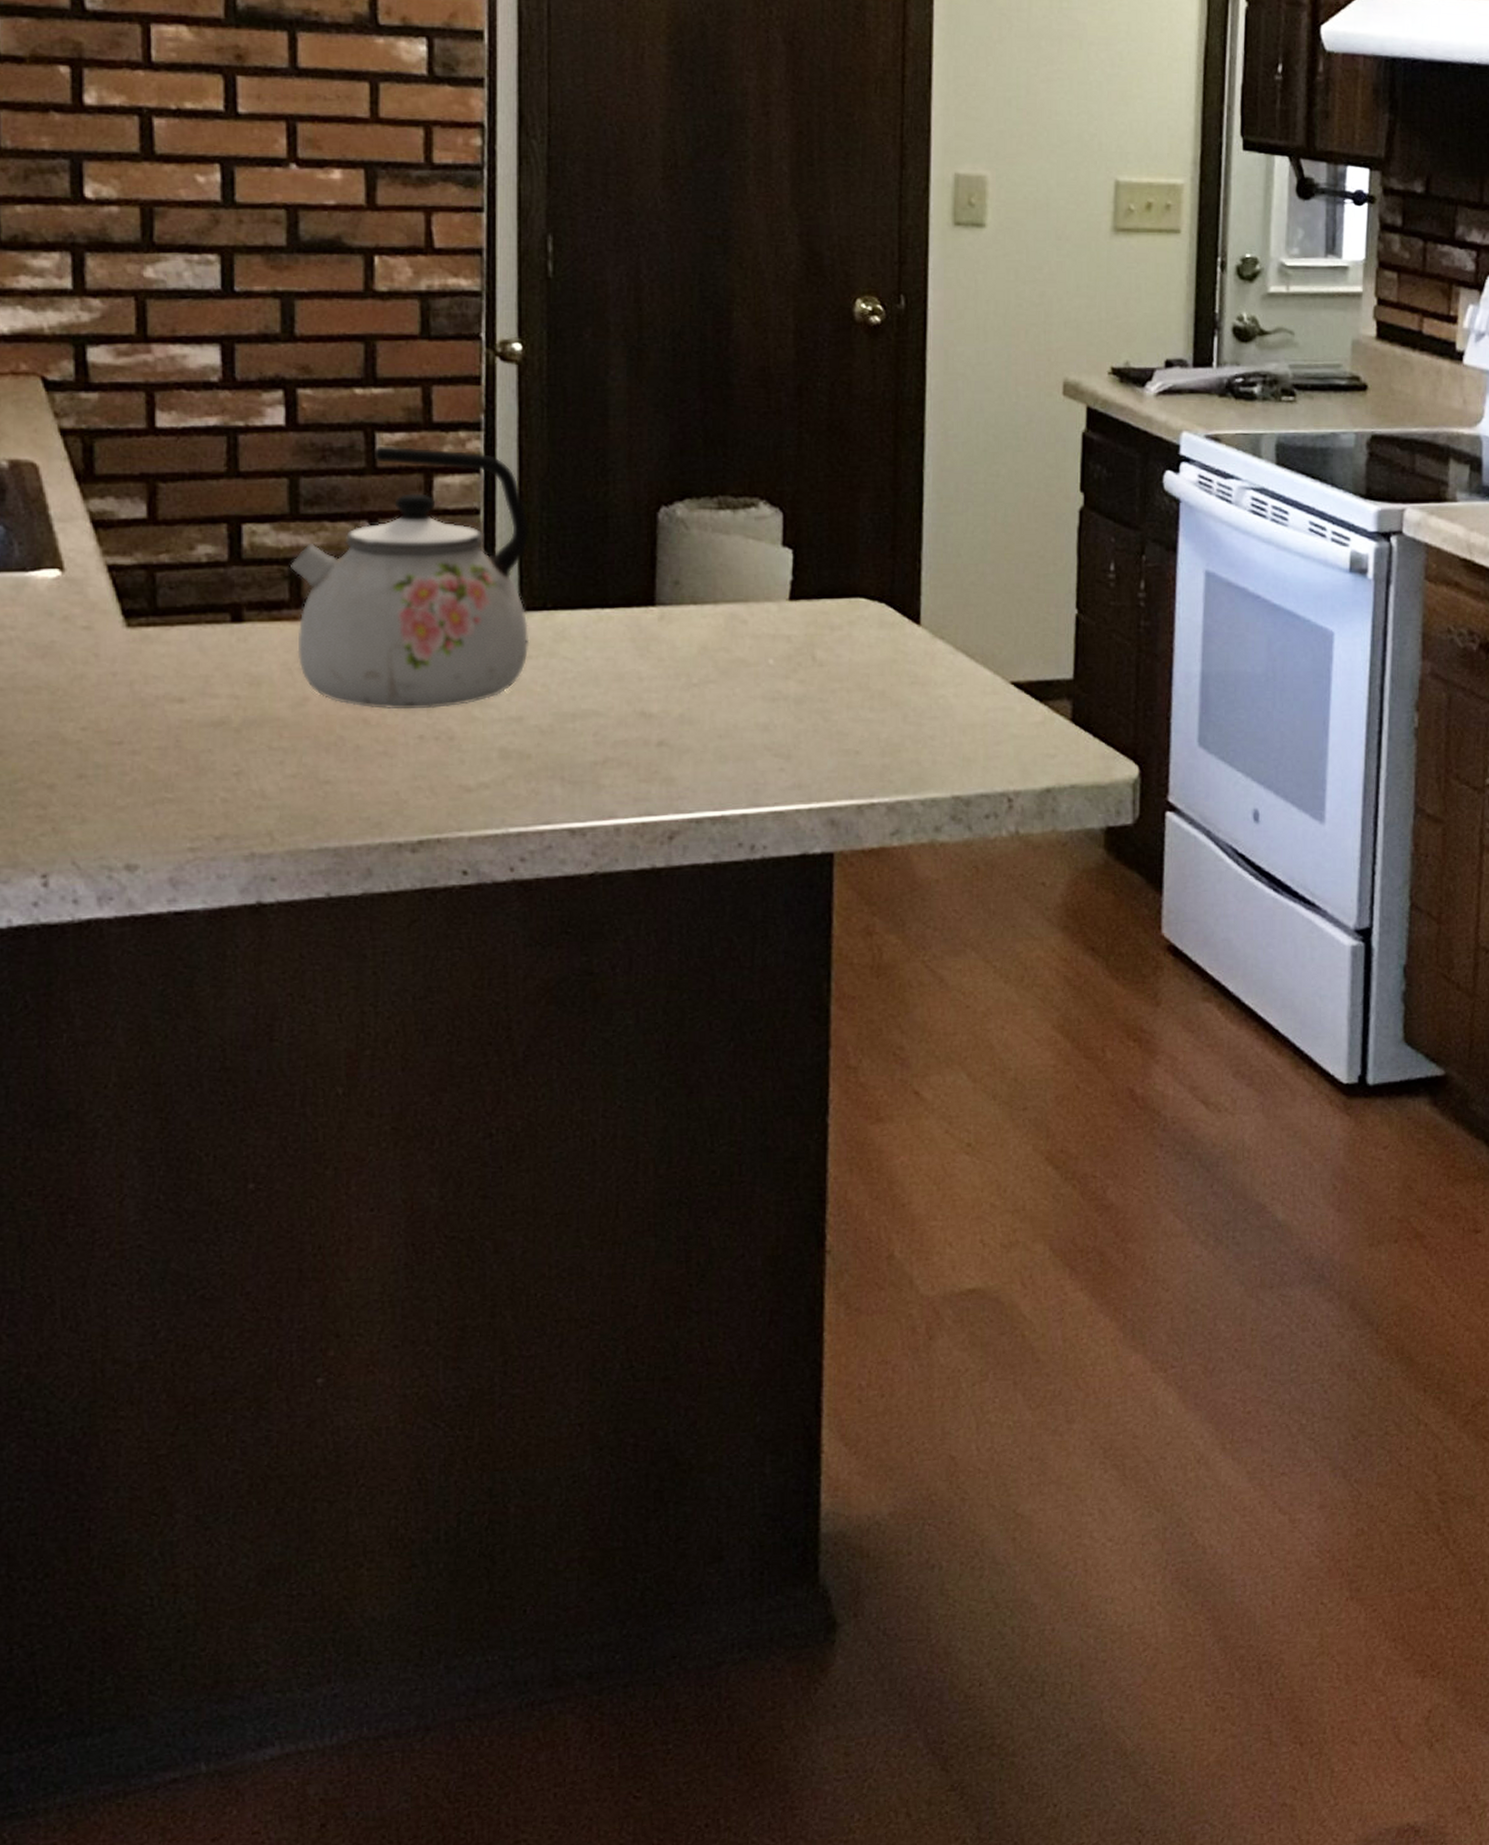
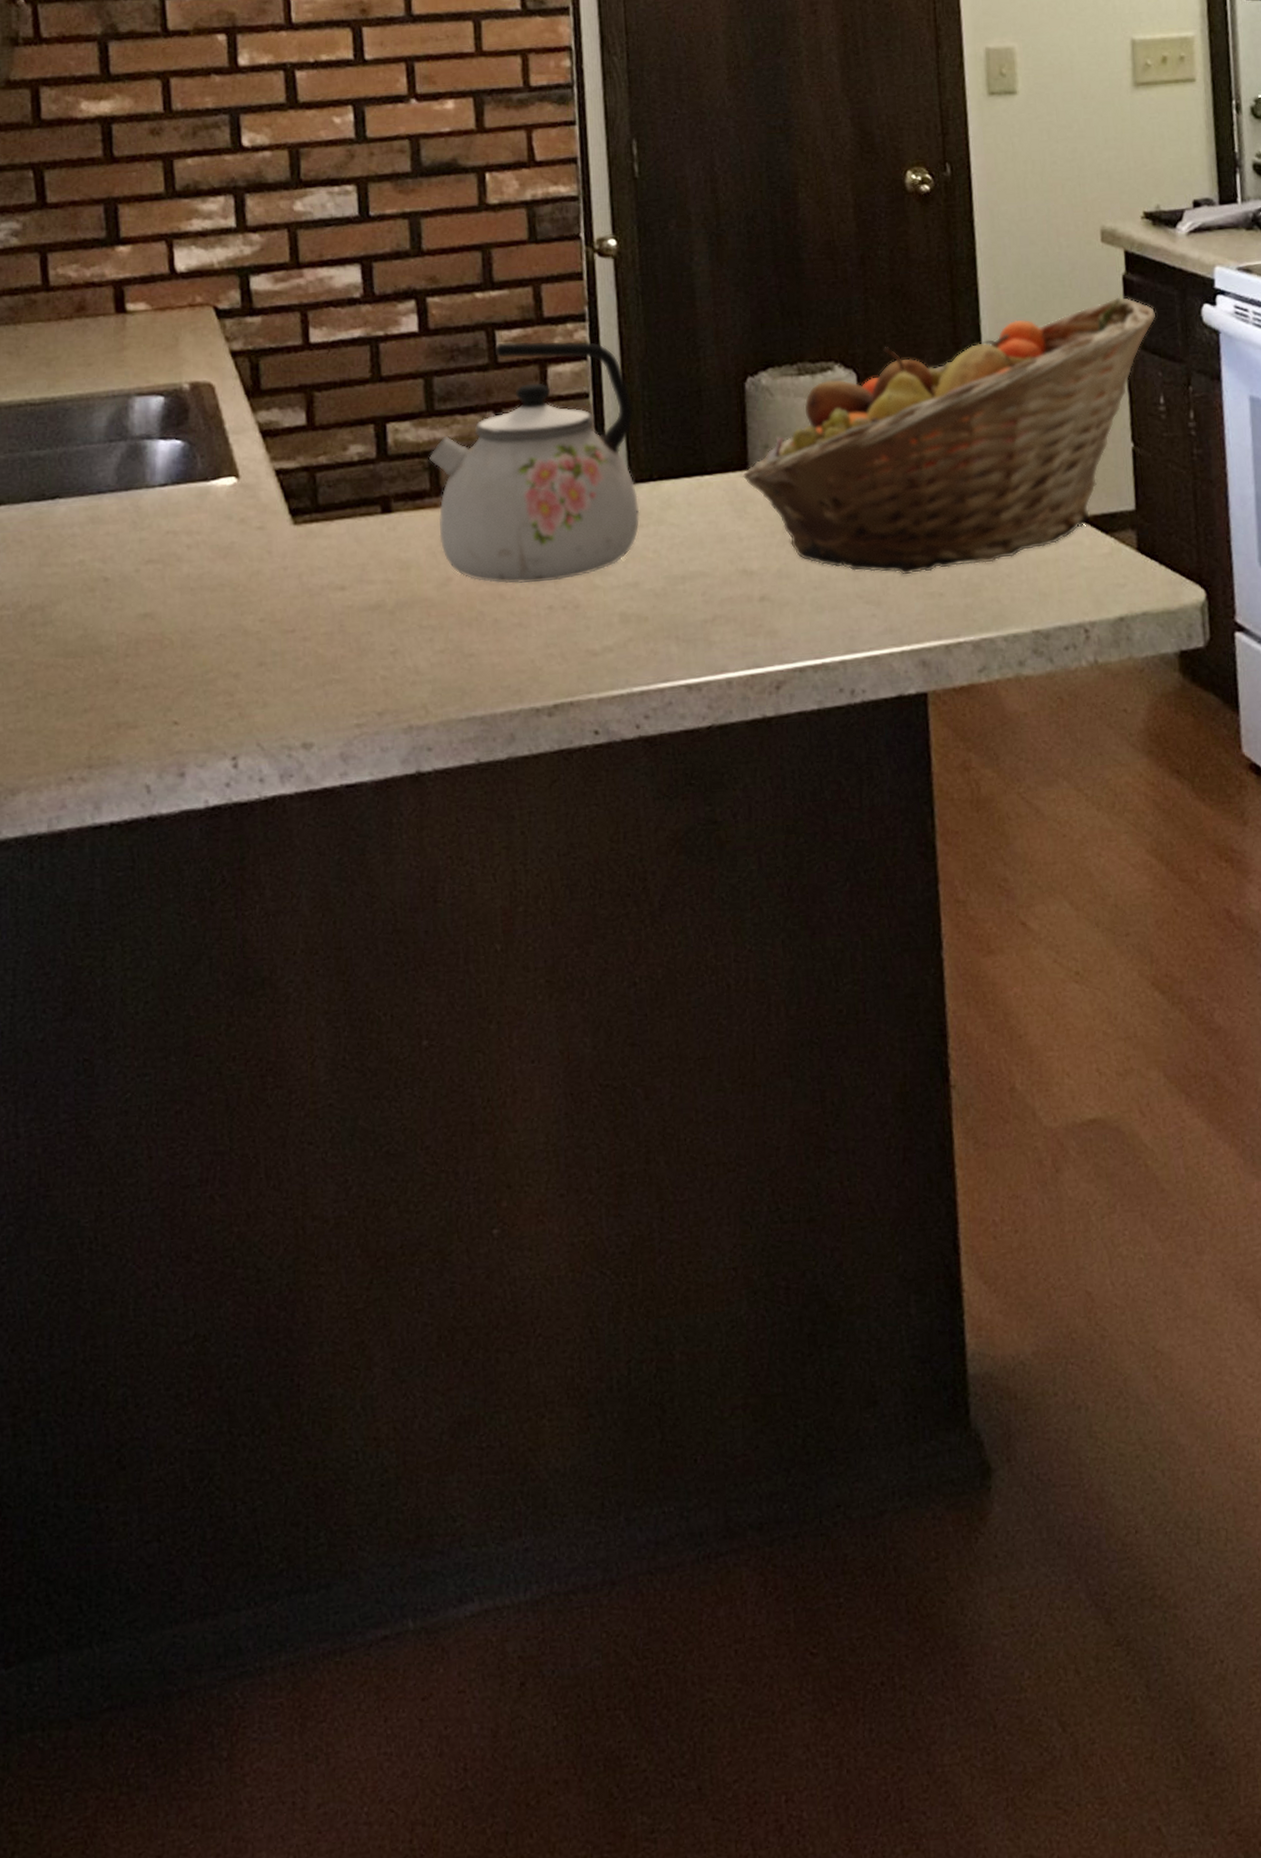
fruit basket: none [648,455,1115,728] -> present [743,297,1156,574]

